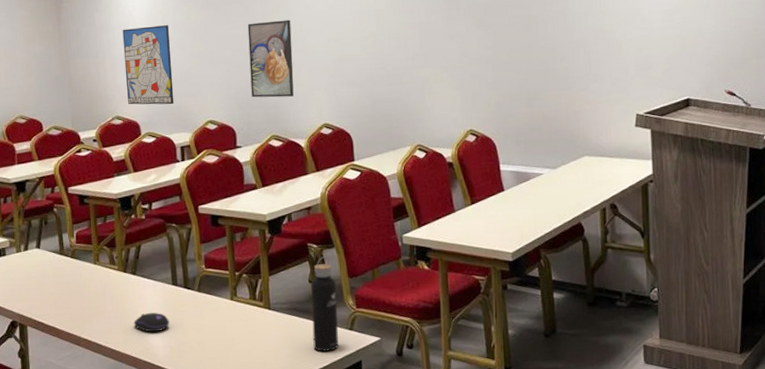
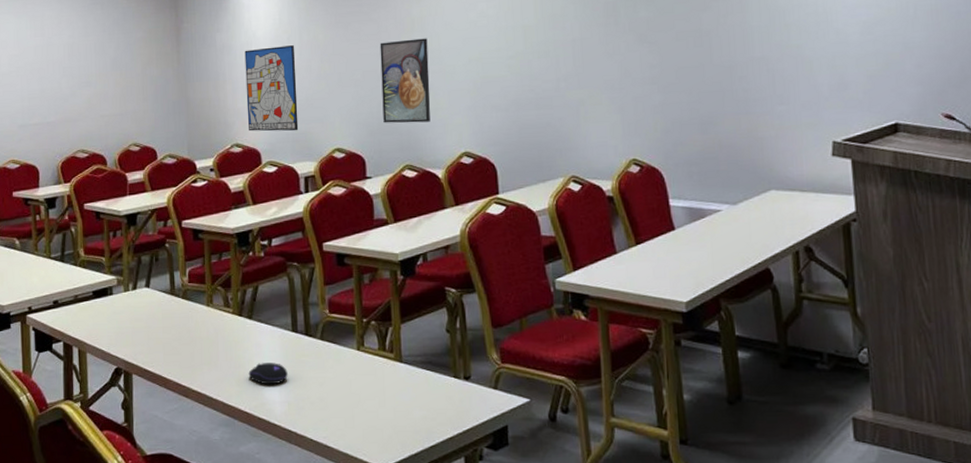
water bottle: present [311,256,339,352] -> none [449,302,481,413]

